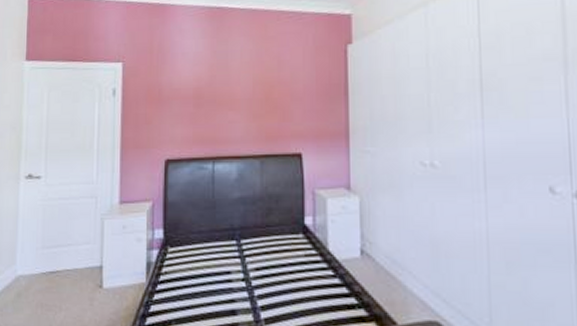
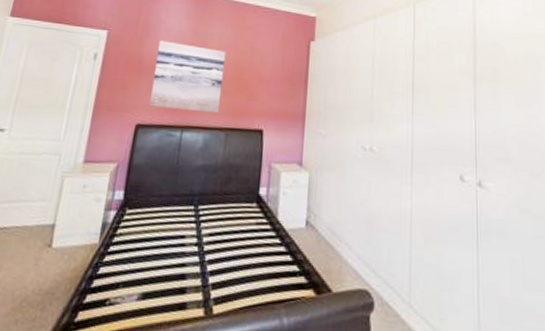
wall art: none [176,65,251,141] -> present [150,40,226,114]

